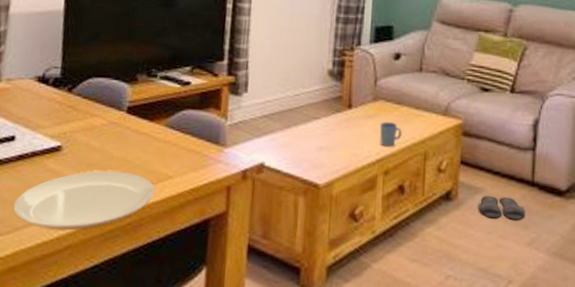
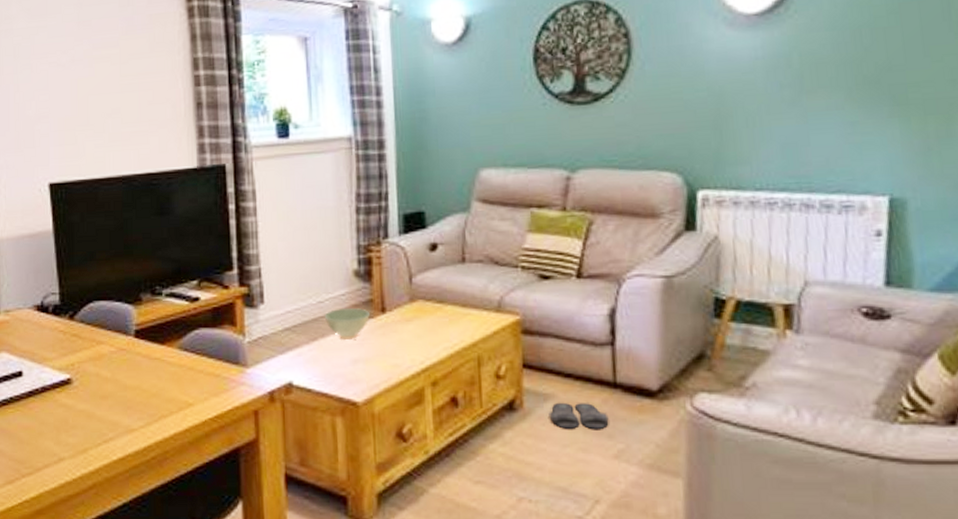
plate: present [13,171,155,230] -> none [31,402,176,469]
bowl: none [298,102,338,129] -> present [324,308,370,340]
mug: present [380,121,402,147] -> none [421,324,449,354]

